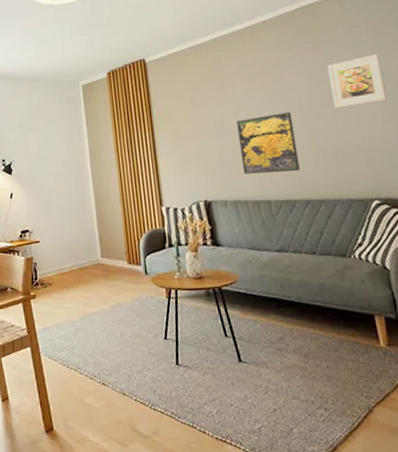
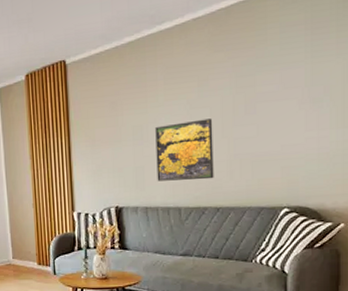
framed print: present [328,53,387,109] -> none [257,56,314,115]

